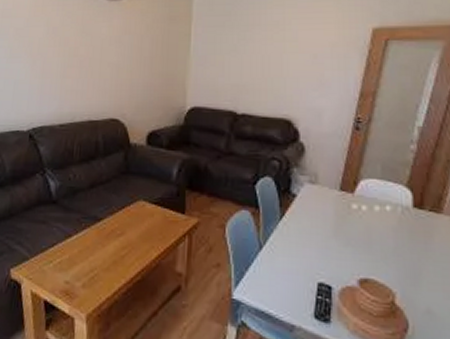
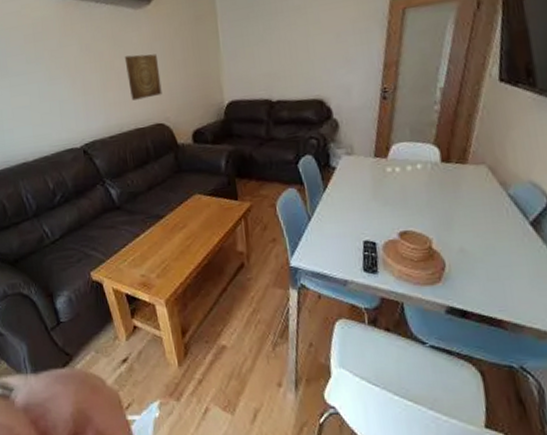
wall art: none [89,45,124,91] -> present [124,54,162,101]

